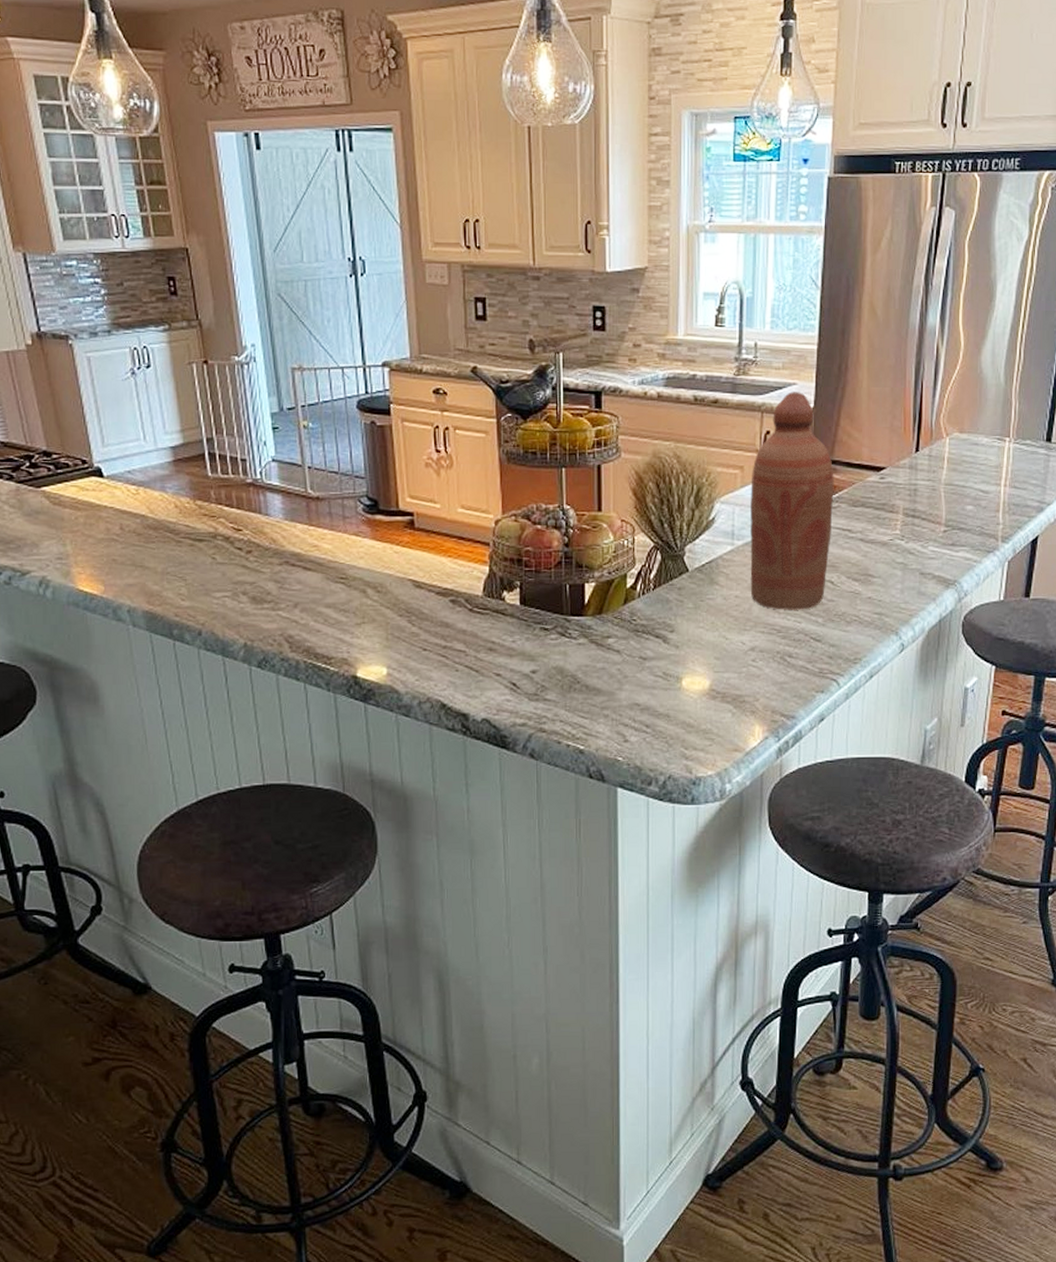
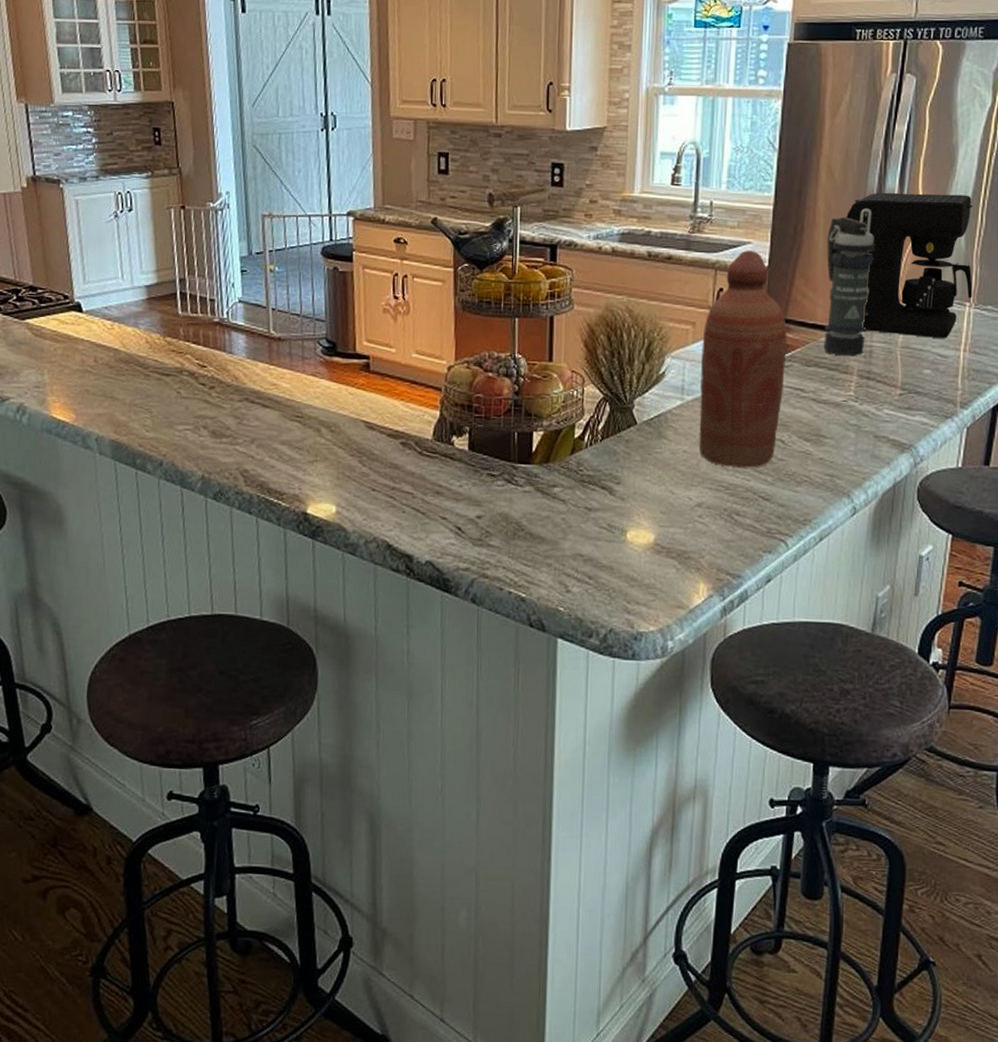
smoke grenade: none [870,354,918,495] -> present [824,216,875,356]
coffee maker: none [889,329,1012,474] -> present [846,192,973,338]

